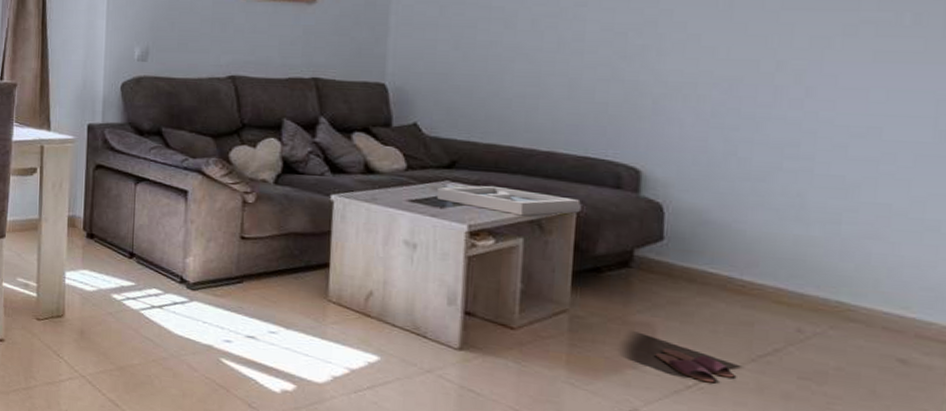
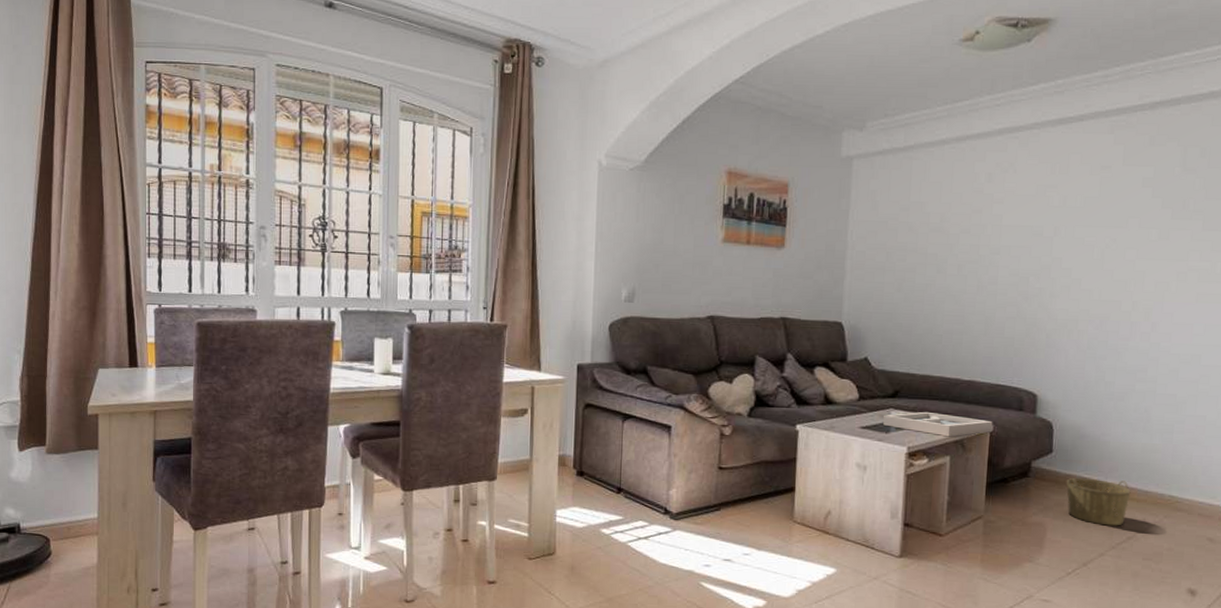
slippers: present [655,348,735,383] -> none [1045,543,1101,569]
basket: none [683,271,779,335] -> present [1066,477,1131,526]

